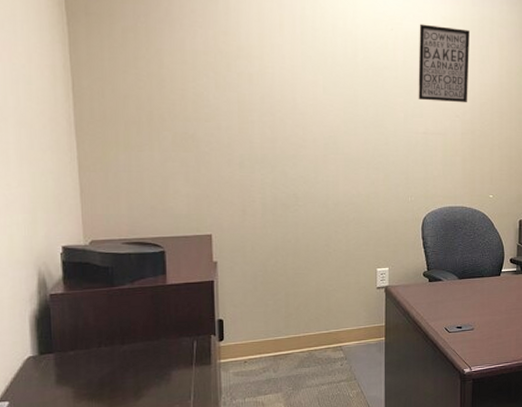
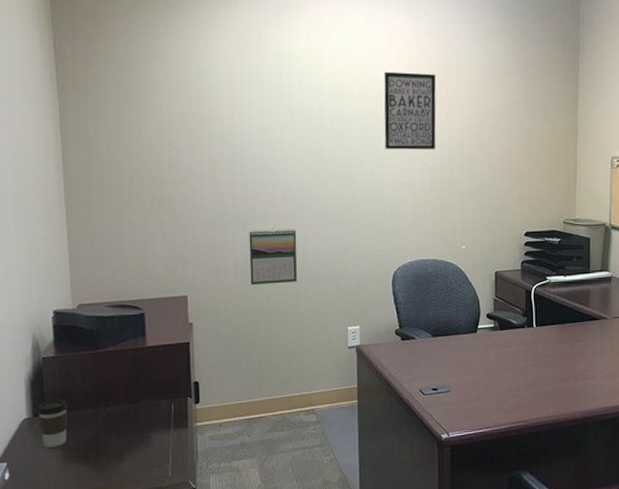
coffee cup: none [43,337,79,386] -> present [36,400,68,448]
calendar: none [278,172,328,226] -> present [249,228,297,285]

